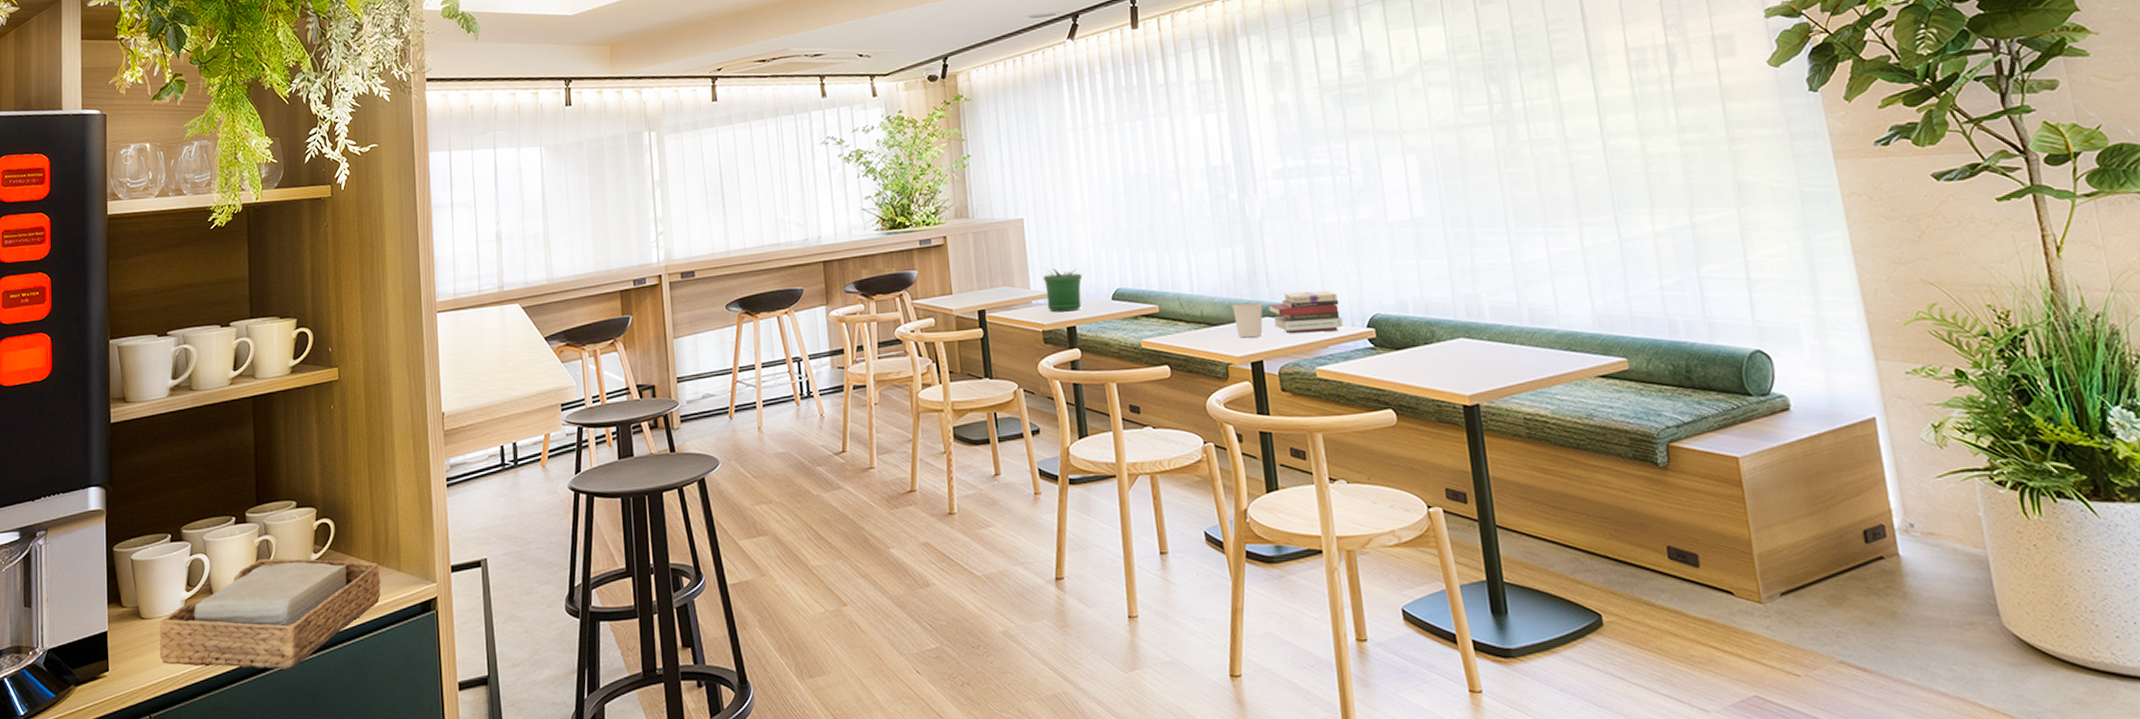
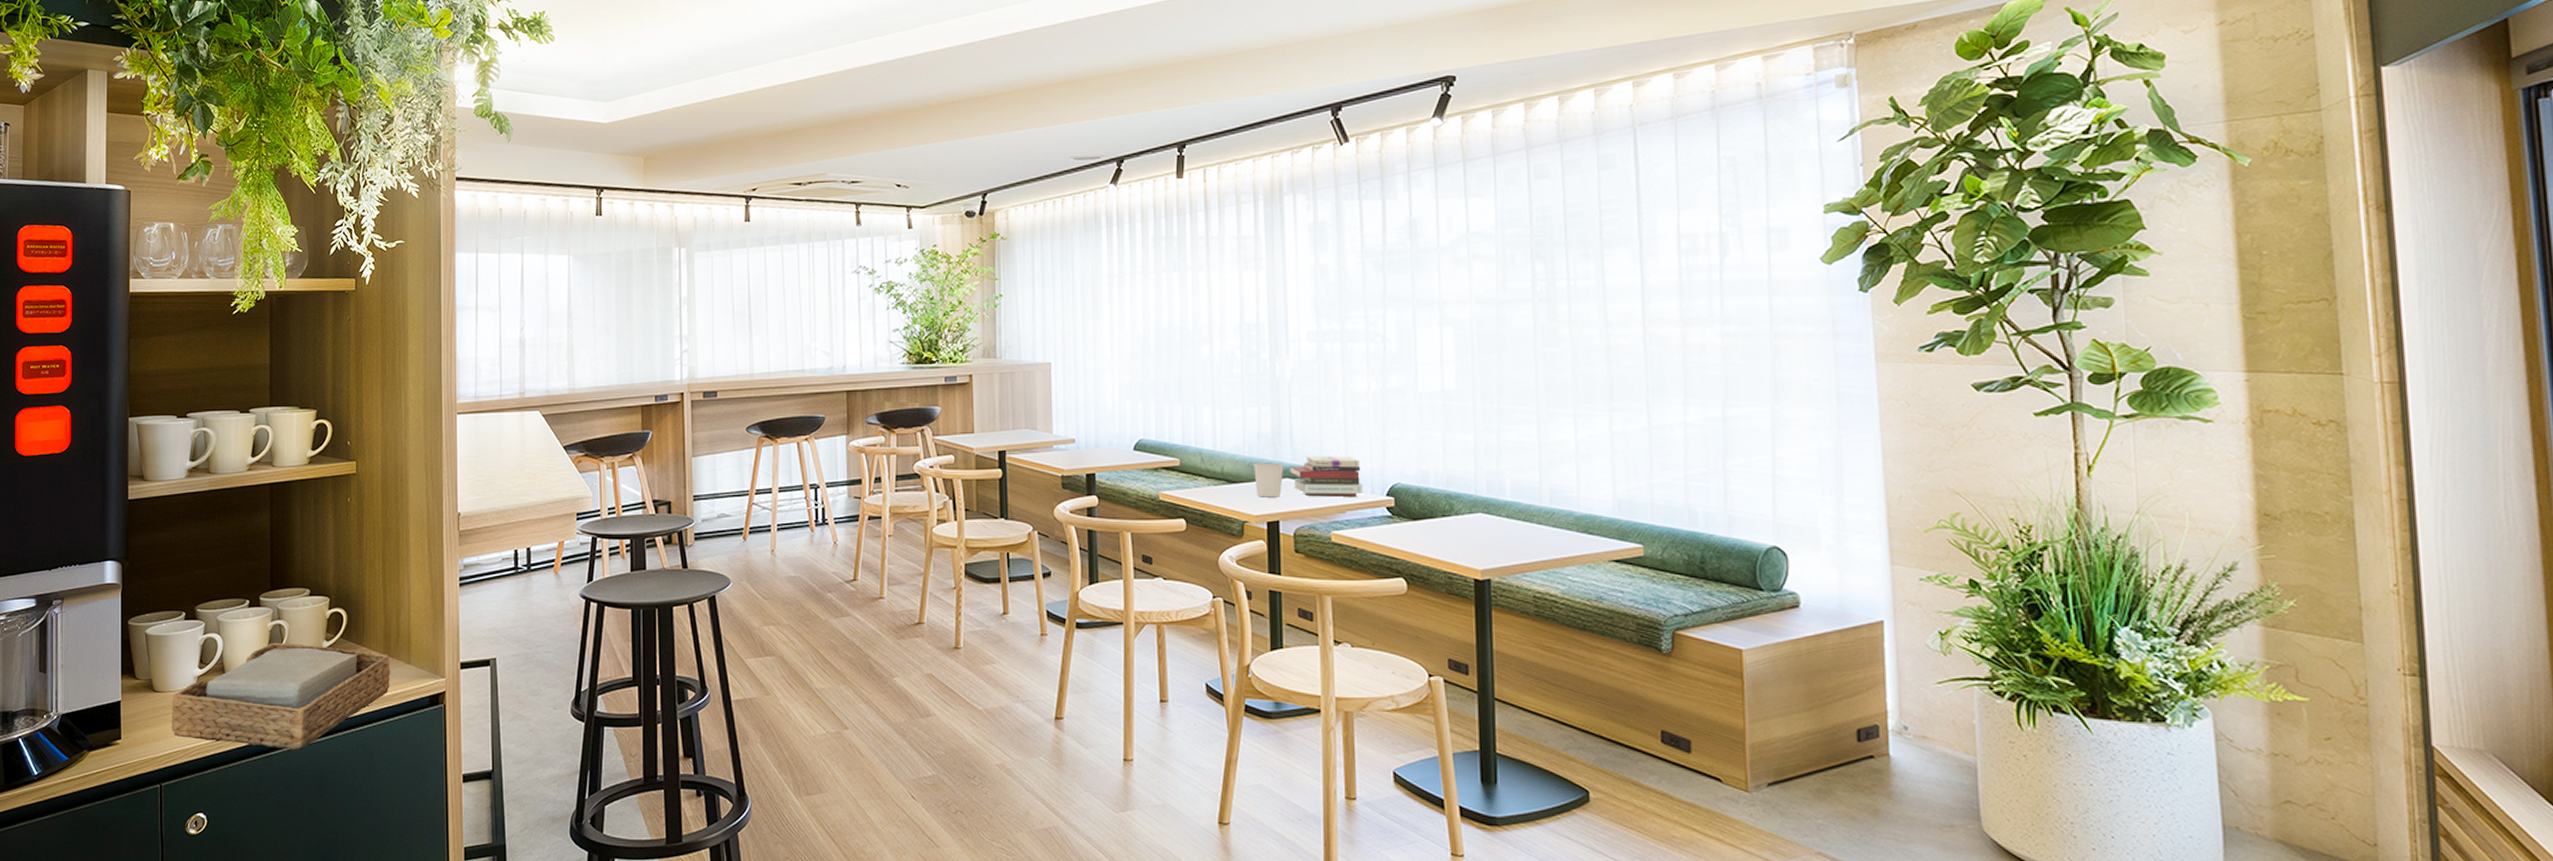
planter: present [1043,268,1084,312] -> none [1066,414,1107,459]

